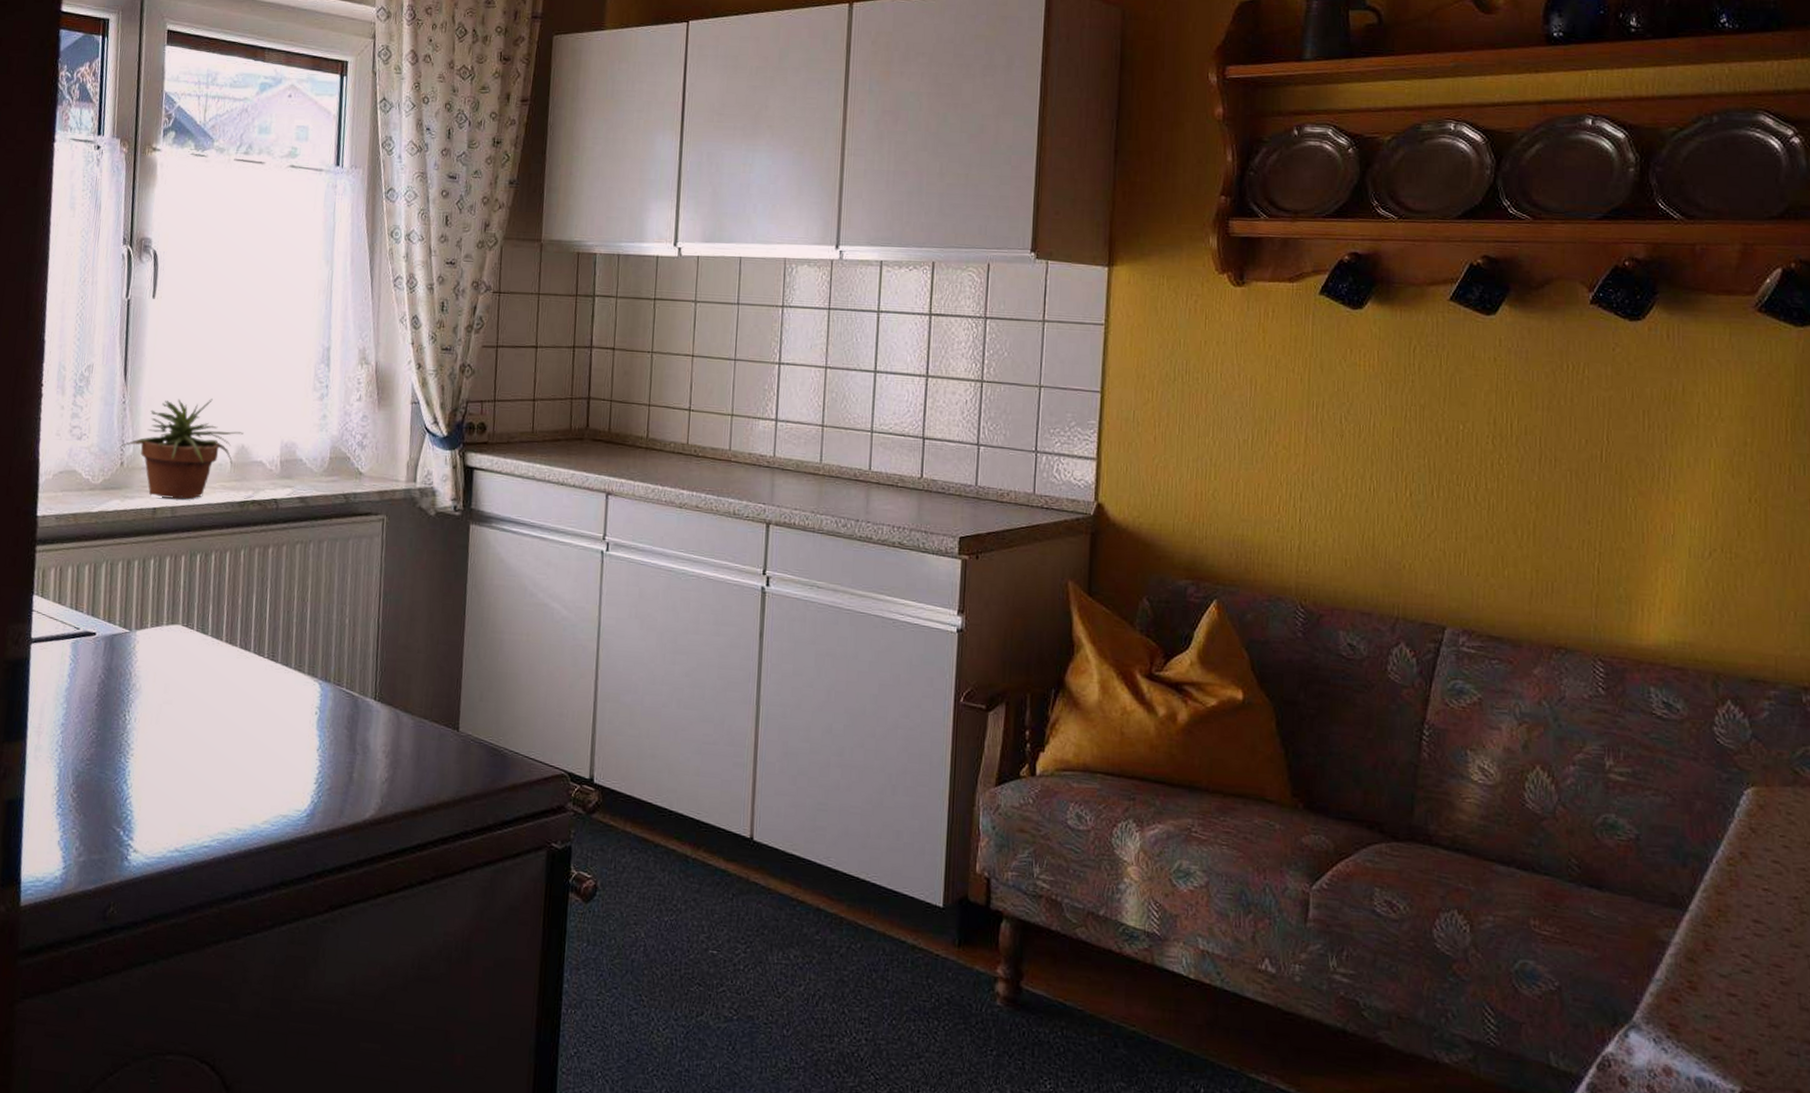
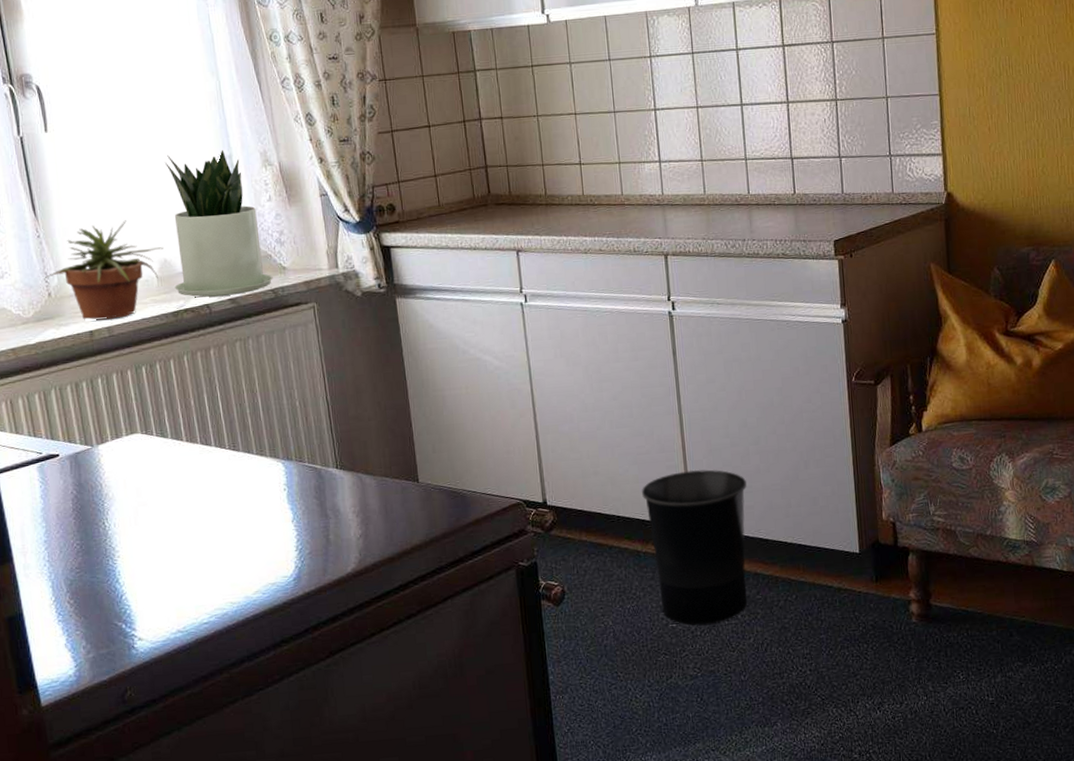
planter: none [246,338,348,494] -> present [164,150,273,297]
waste bin: none [700,772,823,959] -> present [641,469,748,625]

